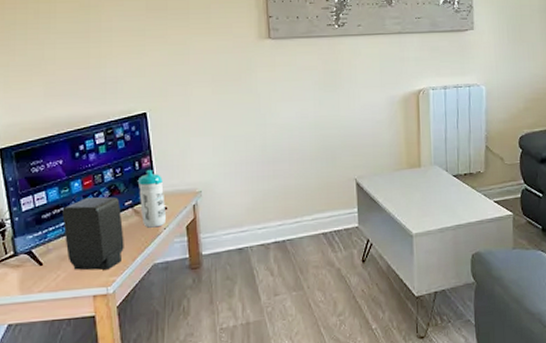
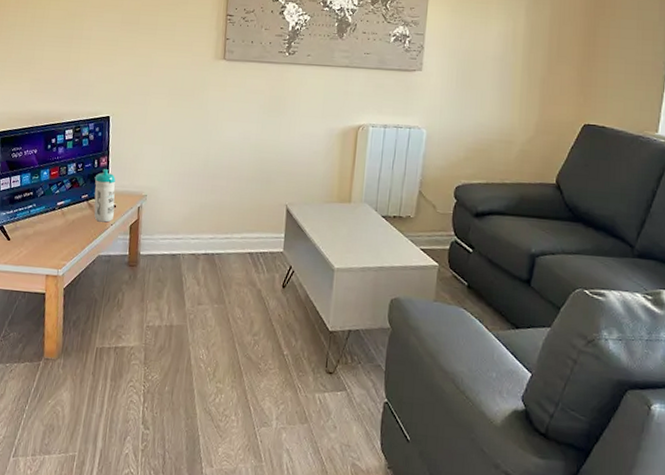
speaker: present [62,197,124,271] -> none [30,186,78,254]

